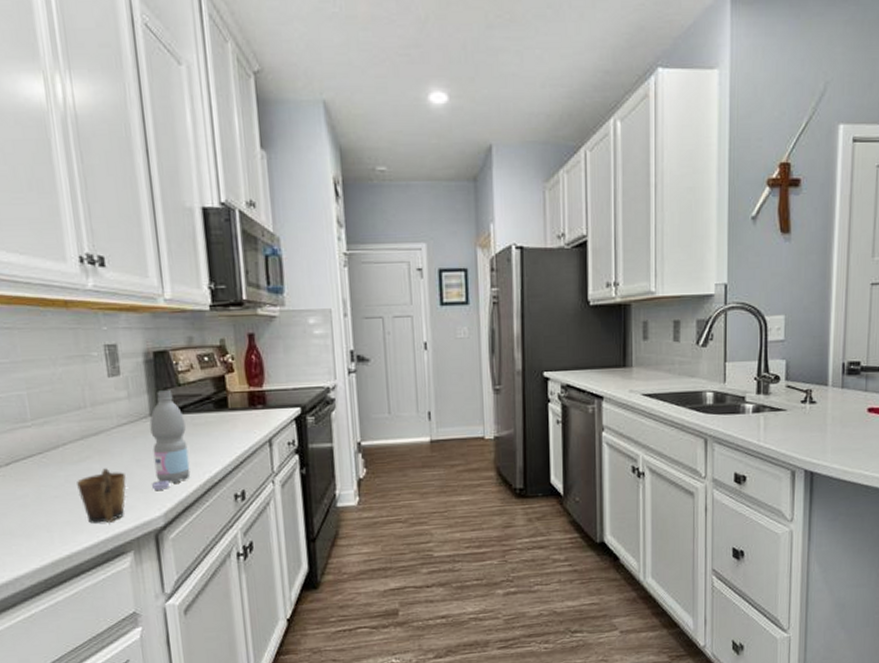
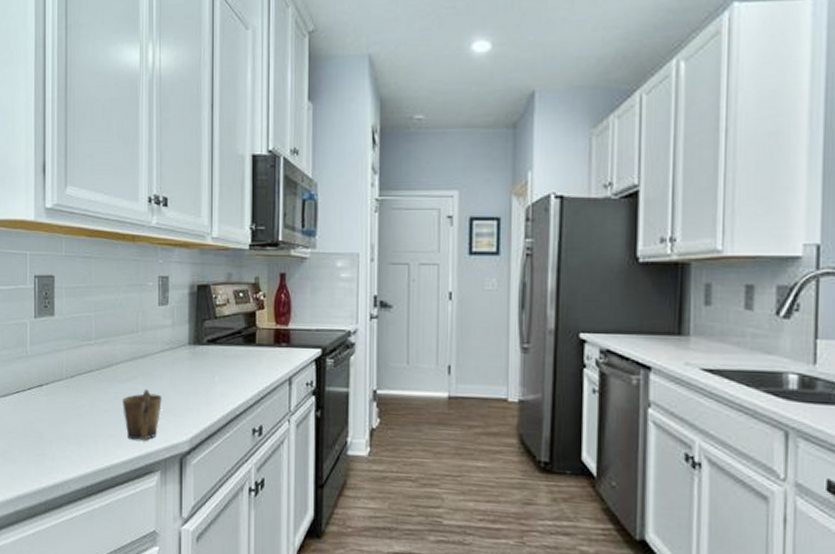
water bottle: present [149,390,191,490] -> none [183,321,217,416]

